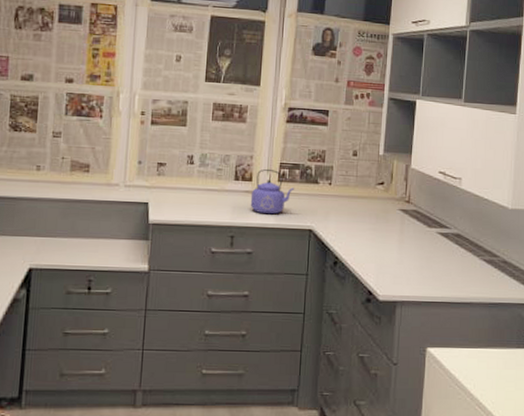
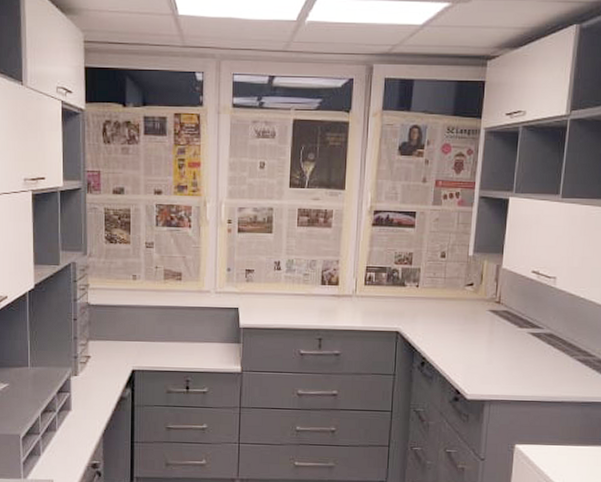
kettle: present [250,168,295,215] -> none [337,272,382,318]

